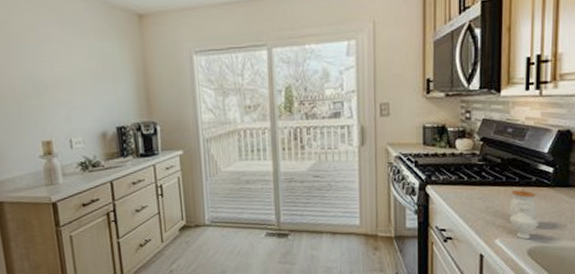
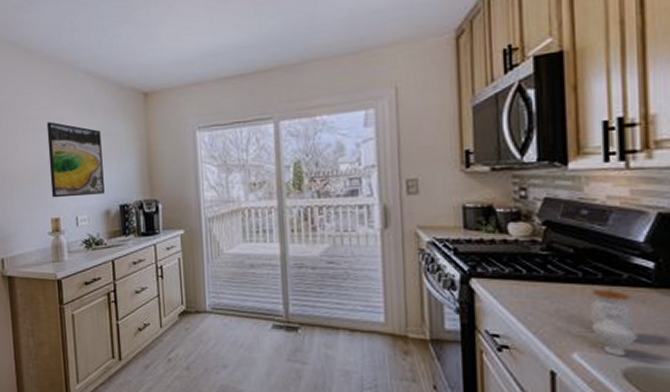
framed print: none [31,40,100,121] -> present [46,121,105,198]

